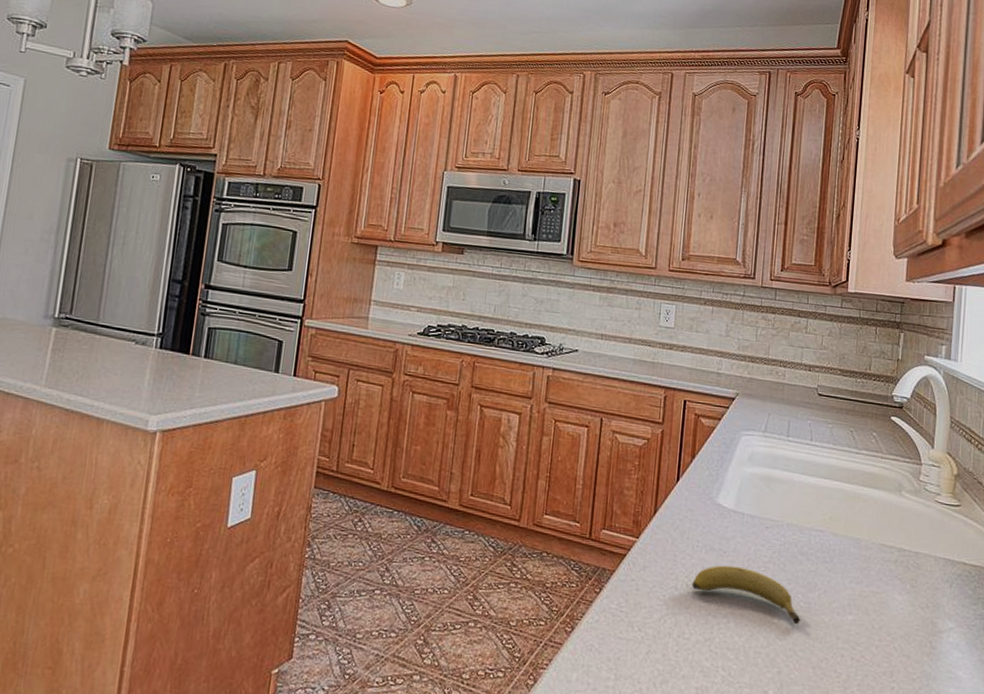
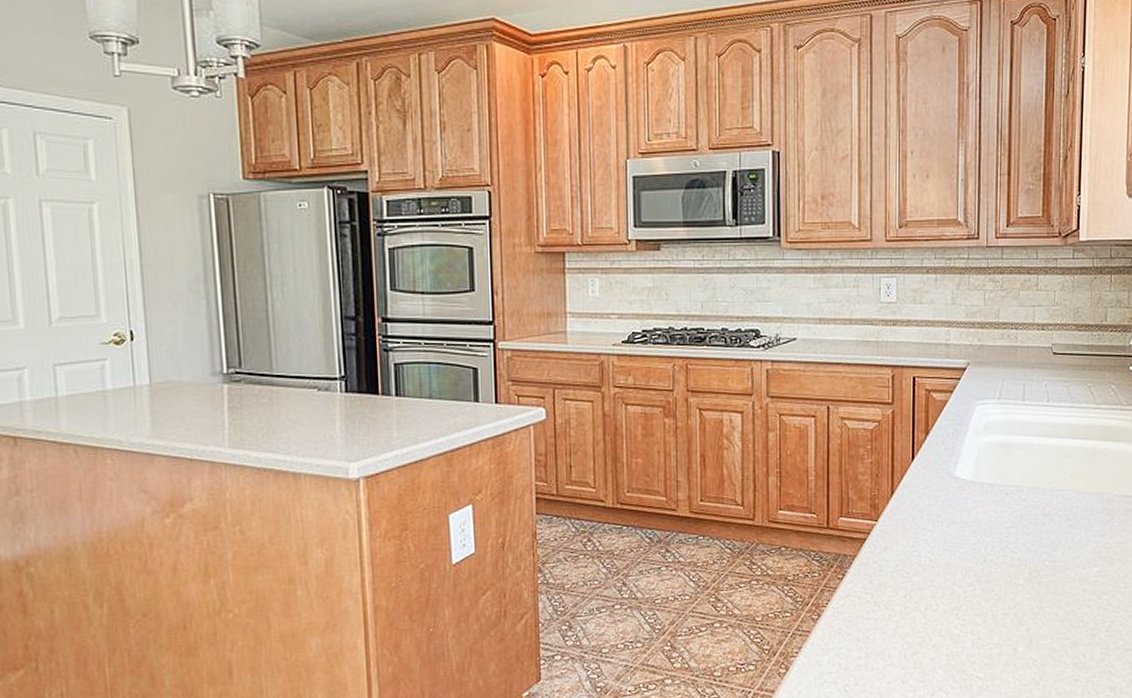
fruit: present [691,565,801,625] -> none [934,535,1047,583]

